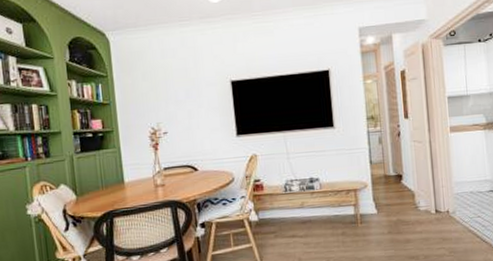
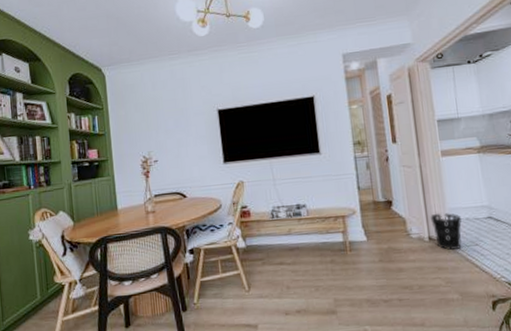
wastebasket: none [437,187,466,222] -> present [430,213,462,250]

